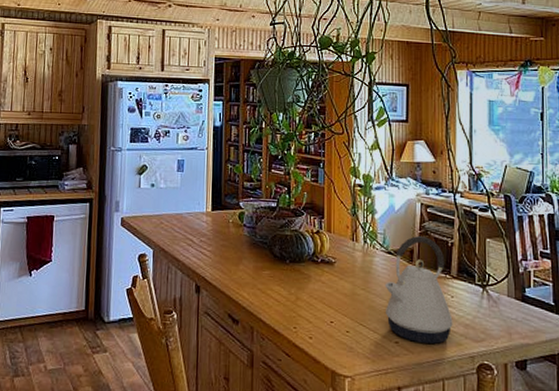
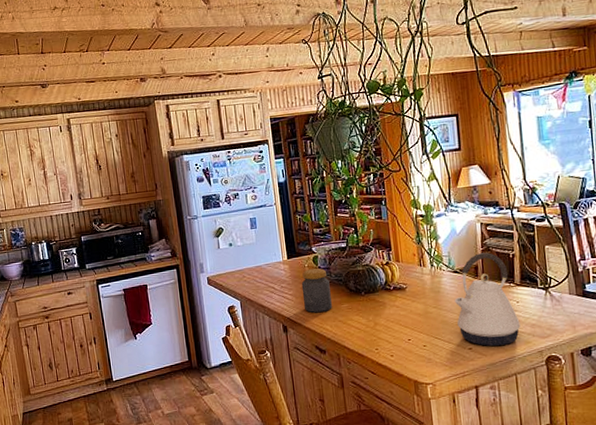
jar: none [221,225,253,277] -> present [301,268,332,313]

